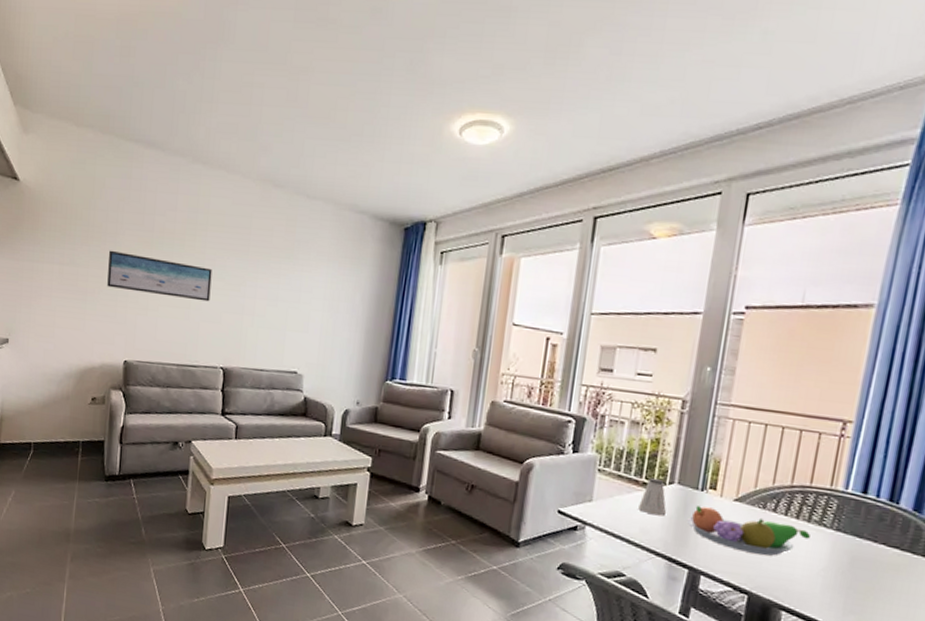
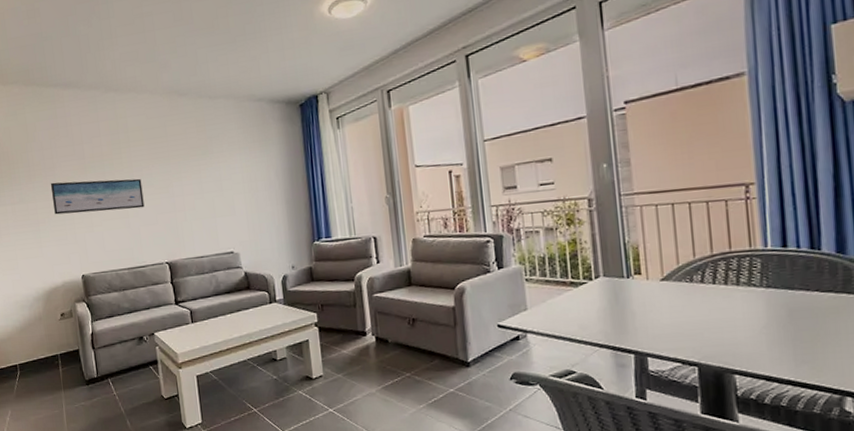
saltshaker: present [638,477,667,516] -> none [572,275,600,311]
fruit bowl: present [687,506,810,556] -> none [621,291,743,327]

